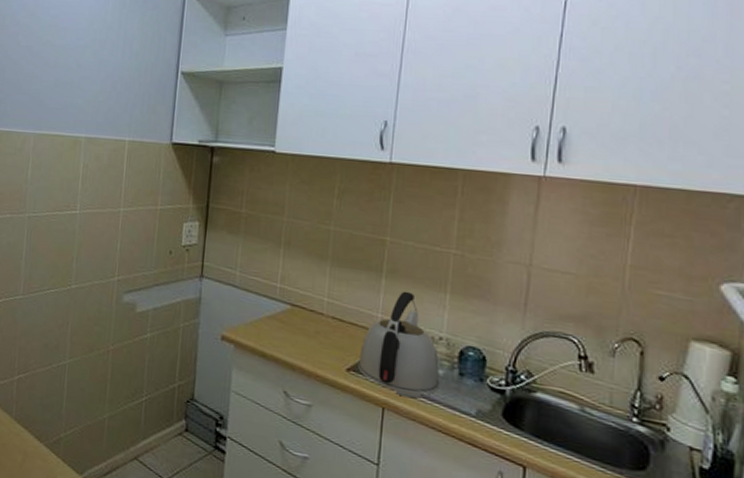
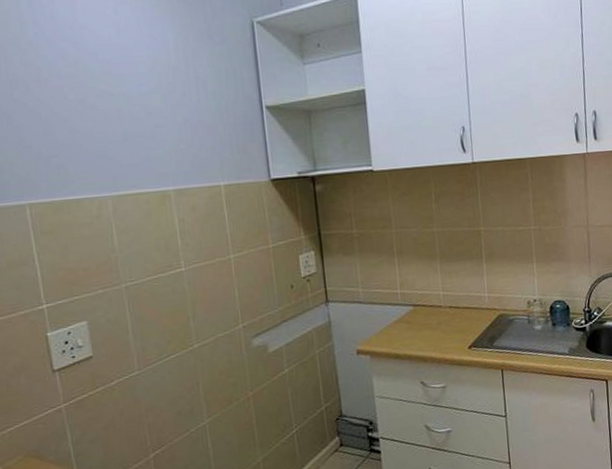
kettle: present [357,291,440,398] -> none [476,269,540,356]

